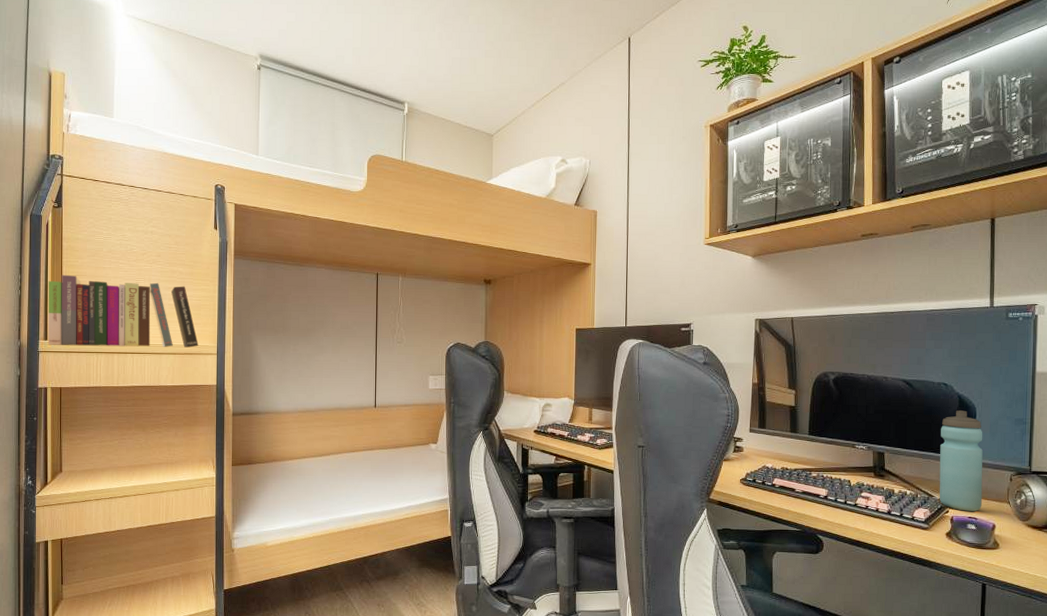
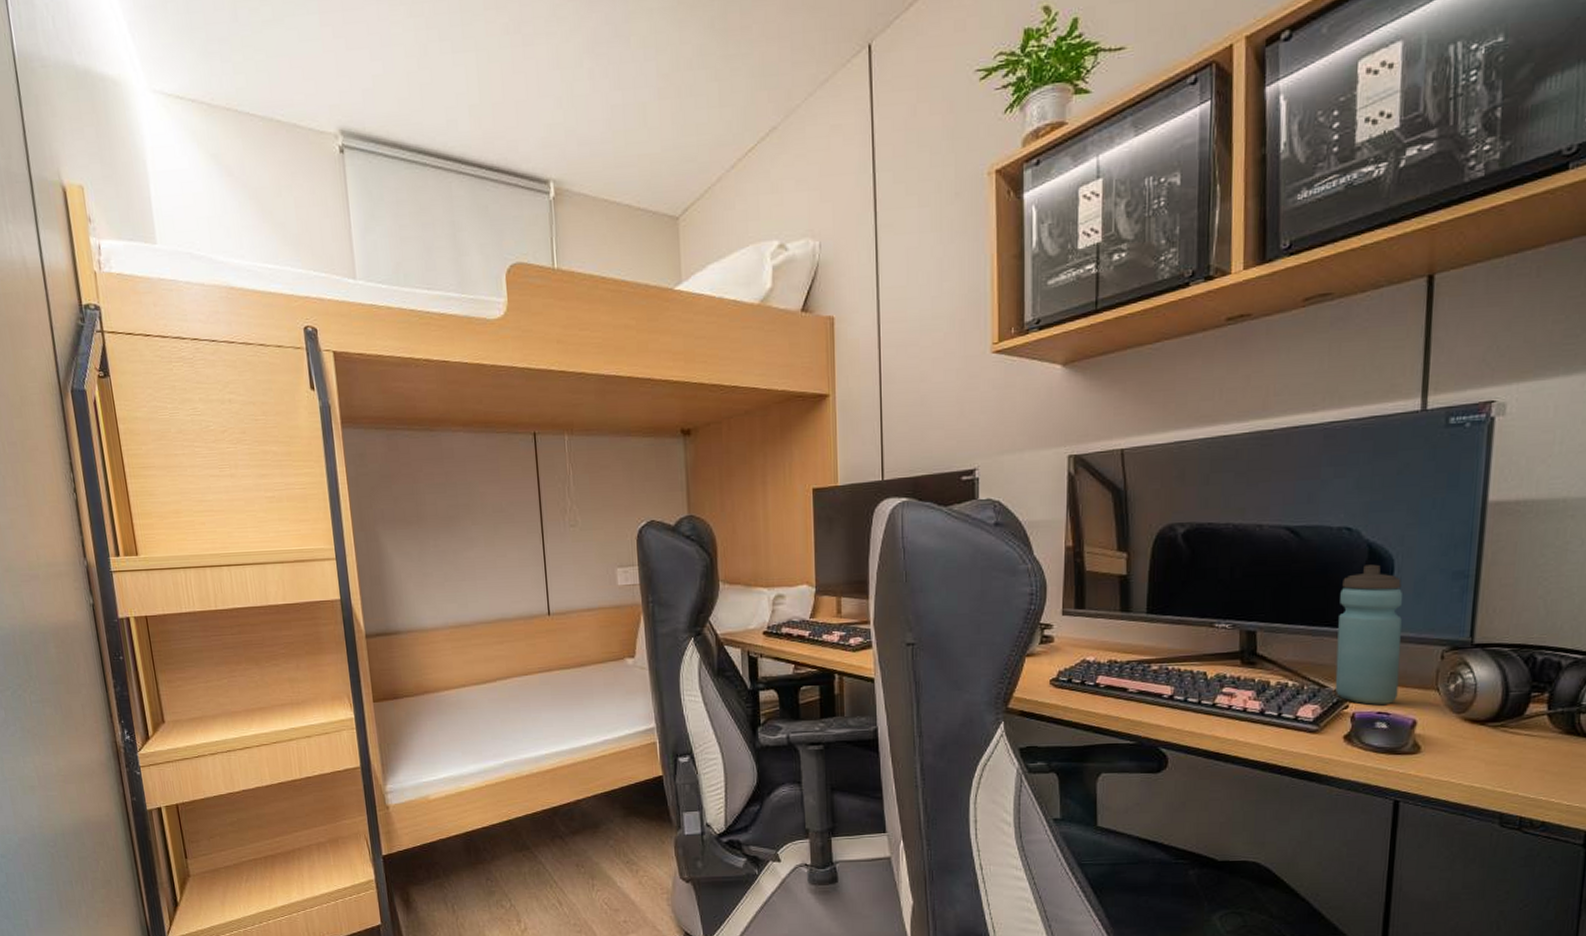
books: present [48,274,199,348] -> none [108,467,311,562]

